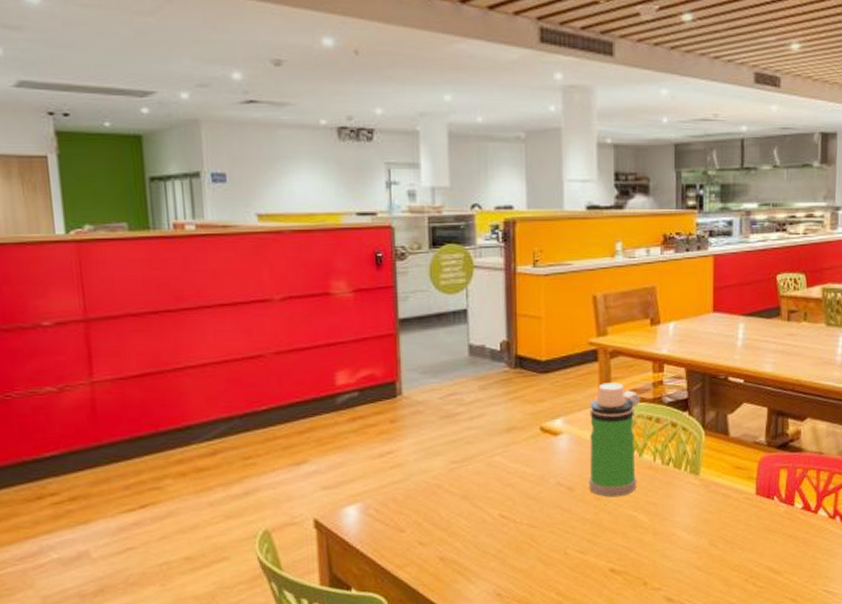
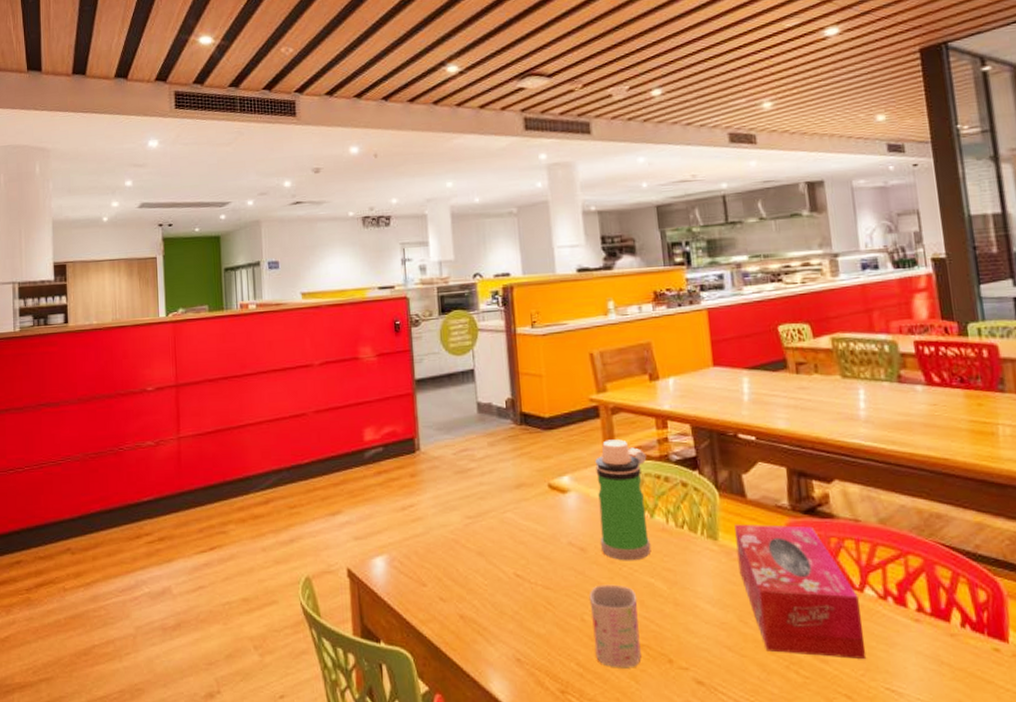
mug: none [573,519,620,593] -> present [589,584,641,667]
tissue box: none [715,459,813,569] -> present [734,524,867,659]

